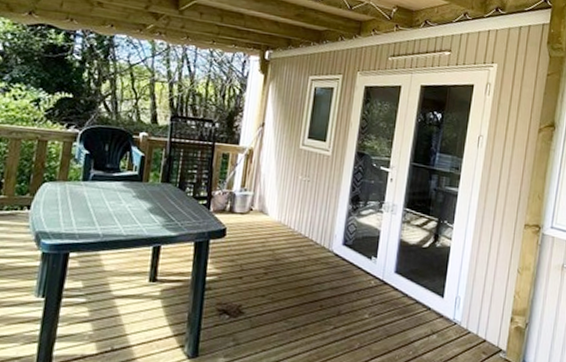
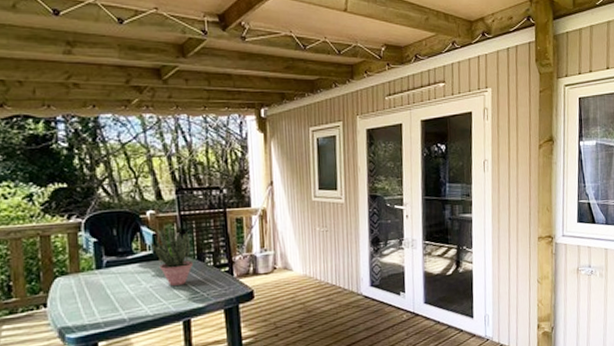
potted plant: none [137,151,176,210] -> present [150,227,194,286]

